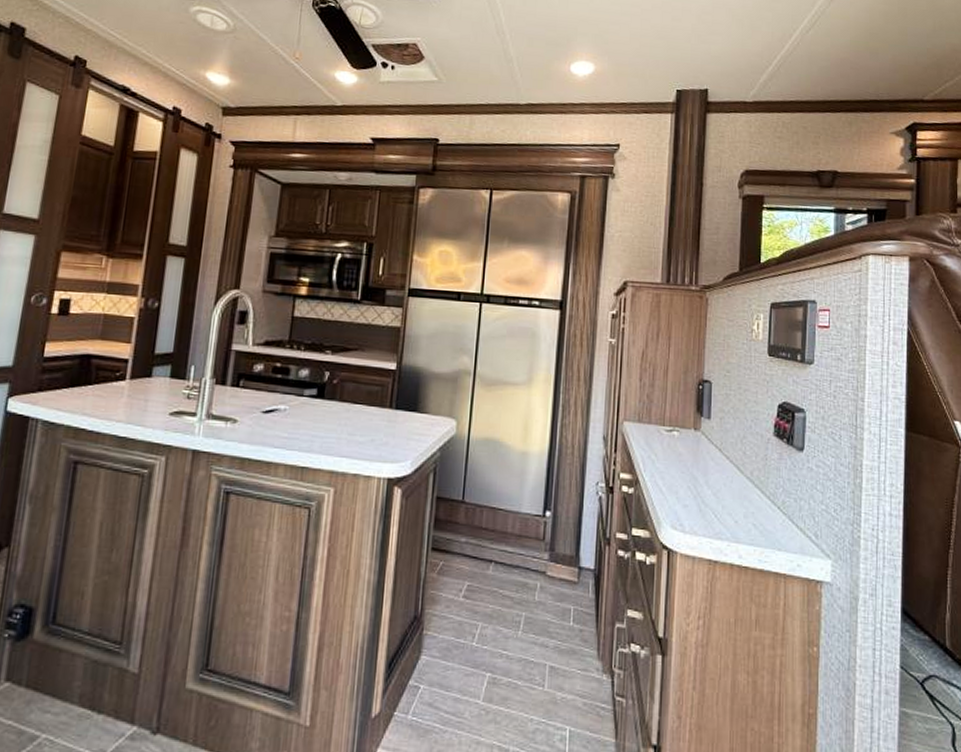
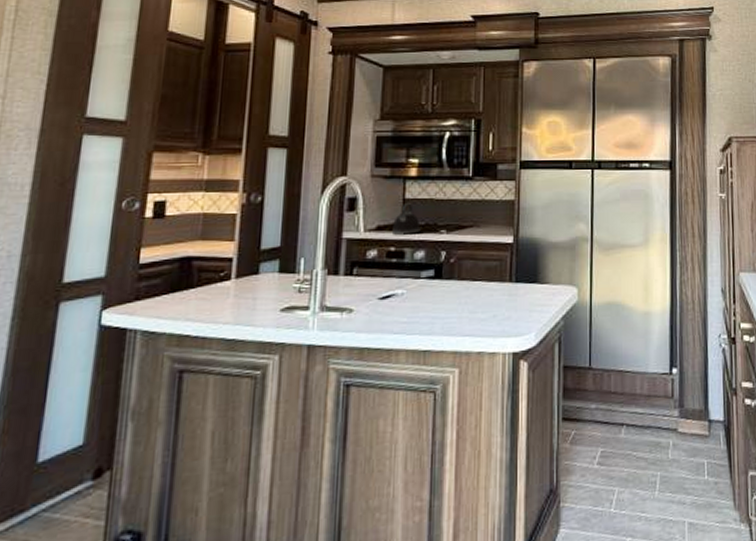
kettle: none [278,321,307,354] -> present [391,203,421,236]

